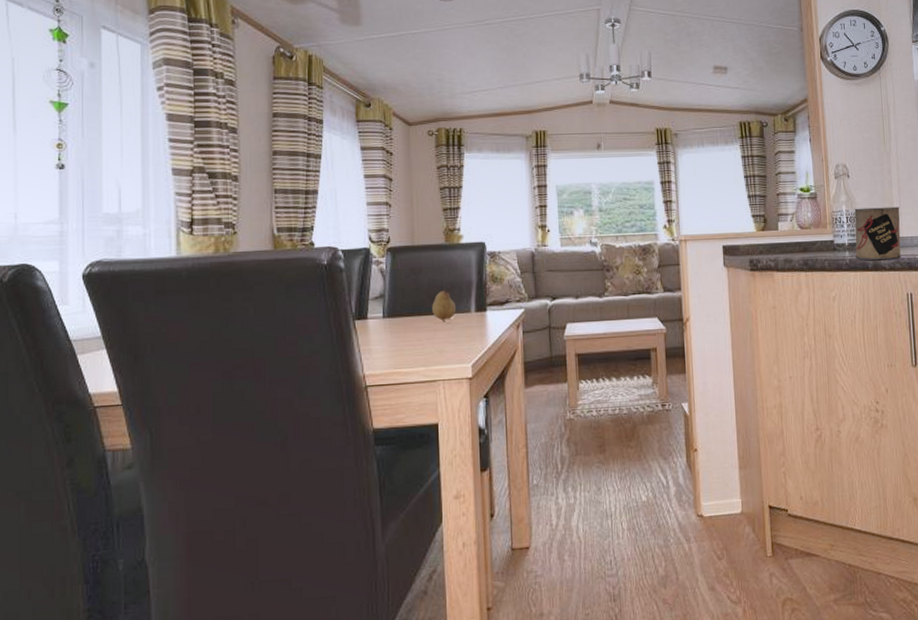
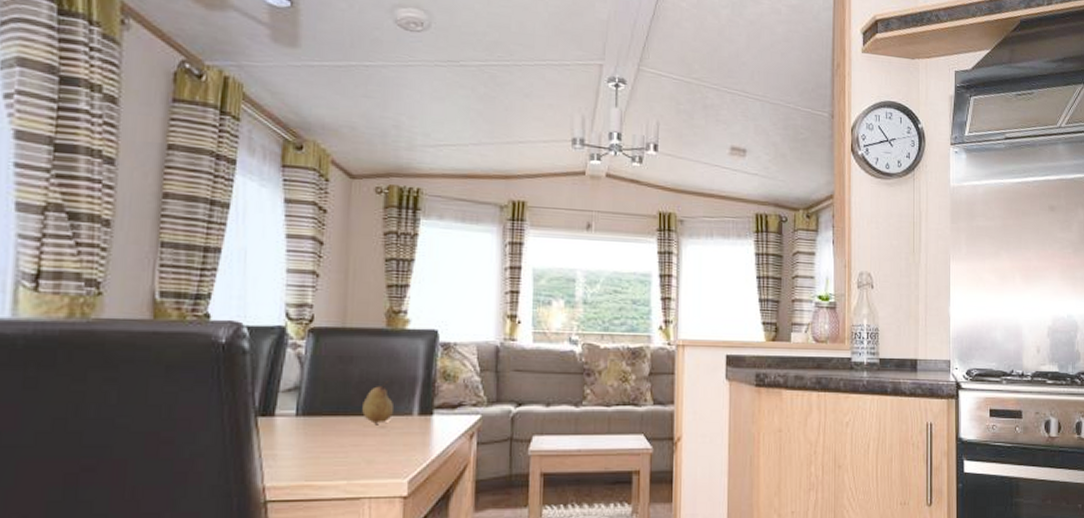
tin can: present [854,206,901,261] -> none [874,323,925,384]

